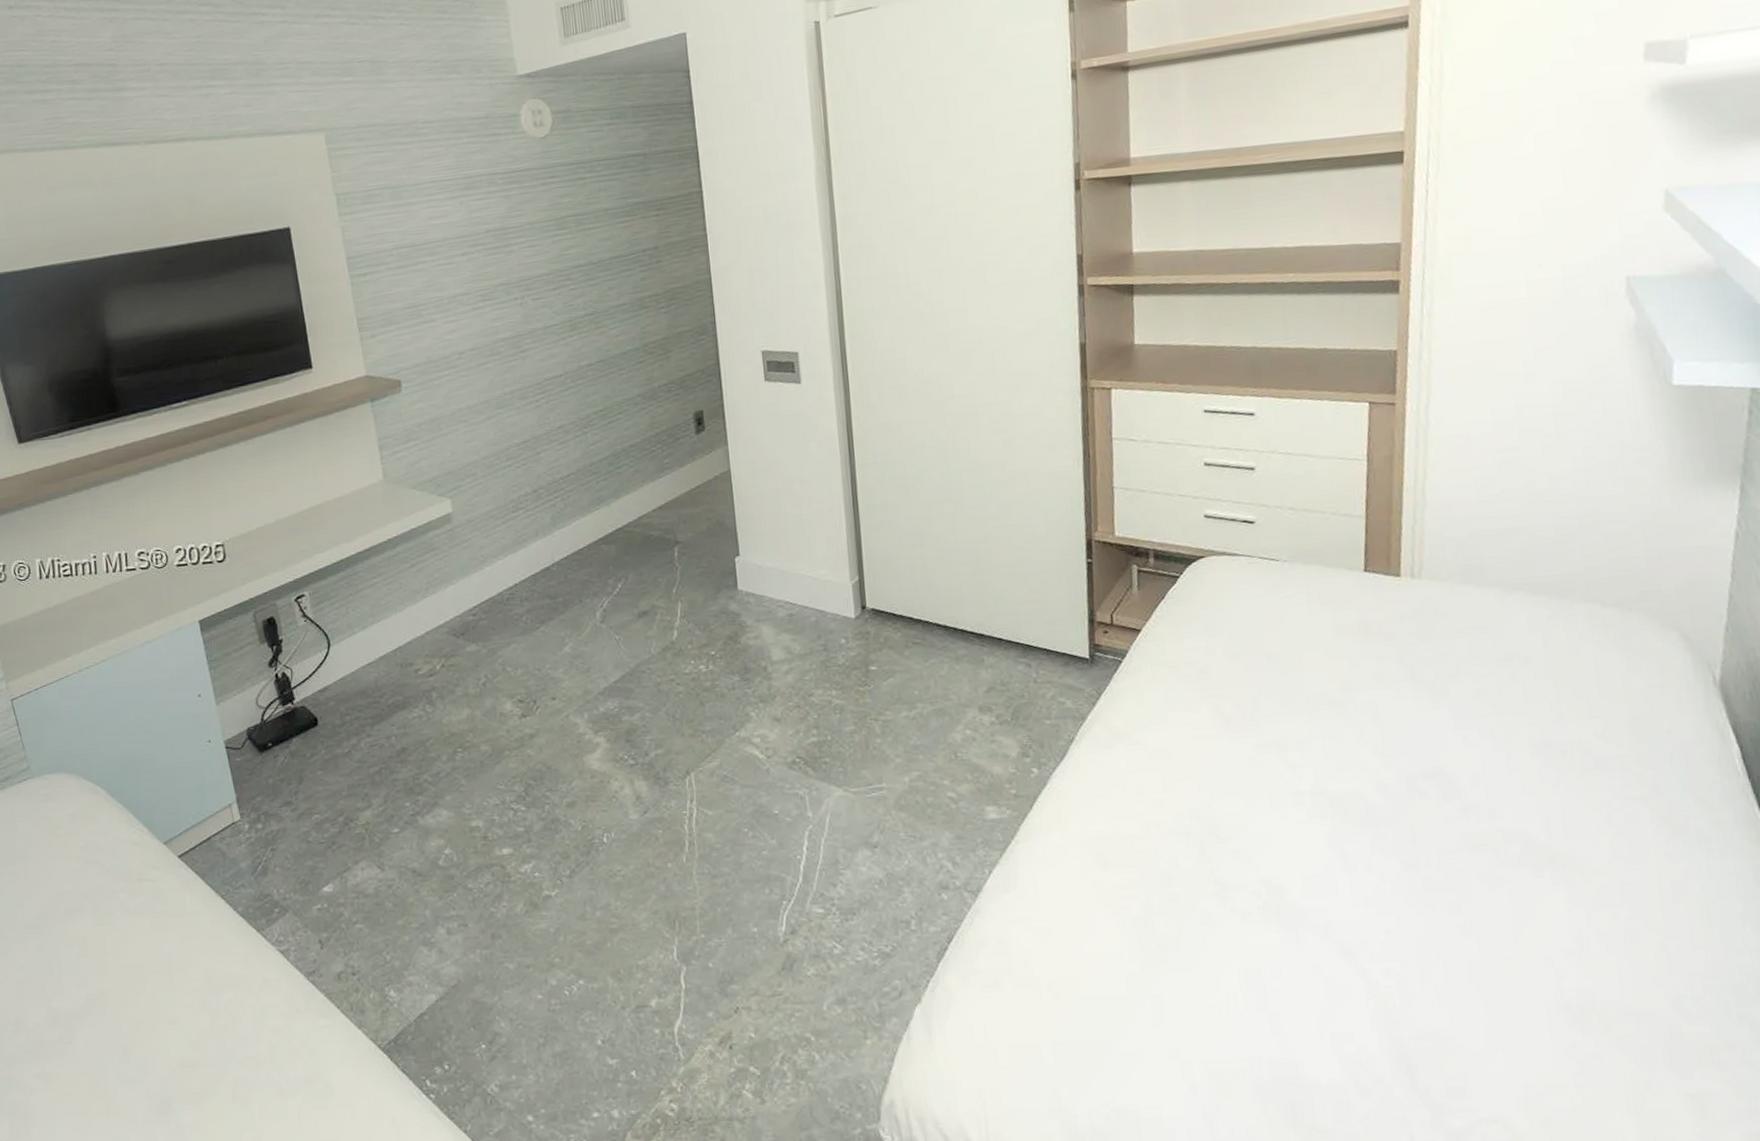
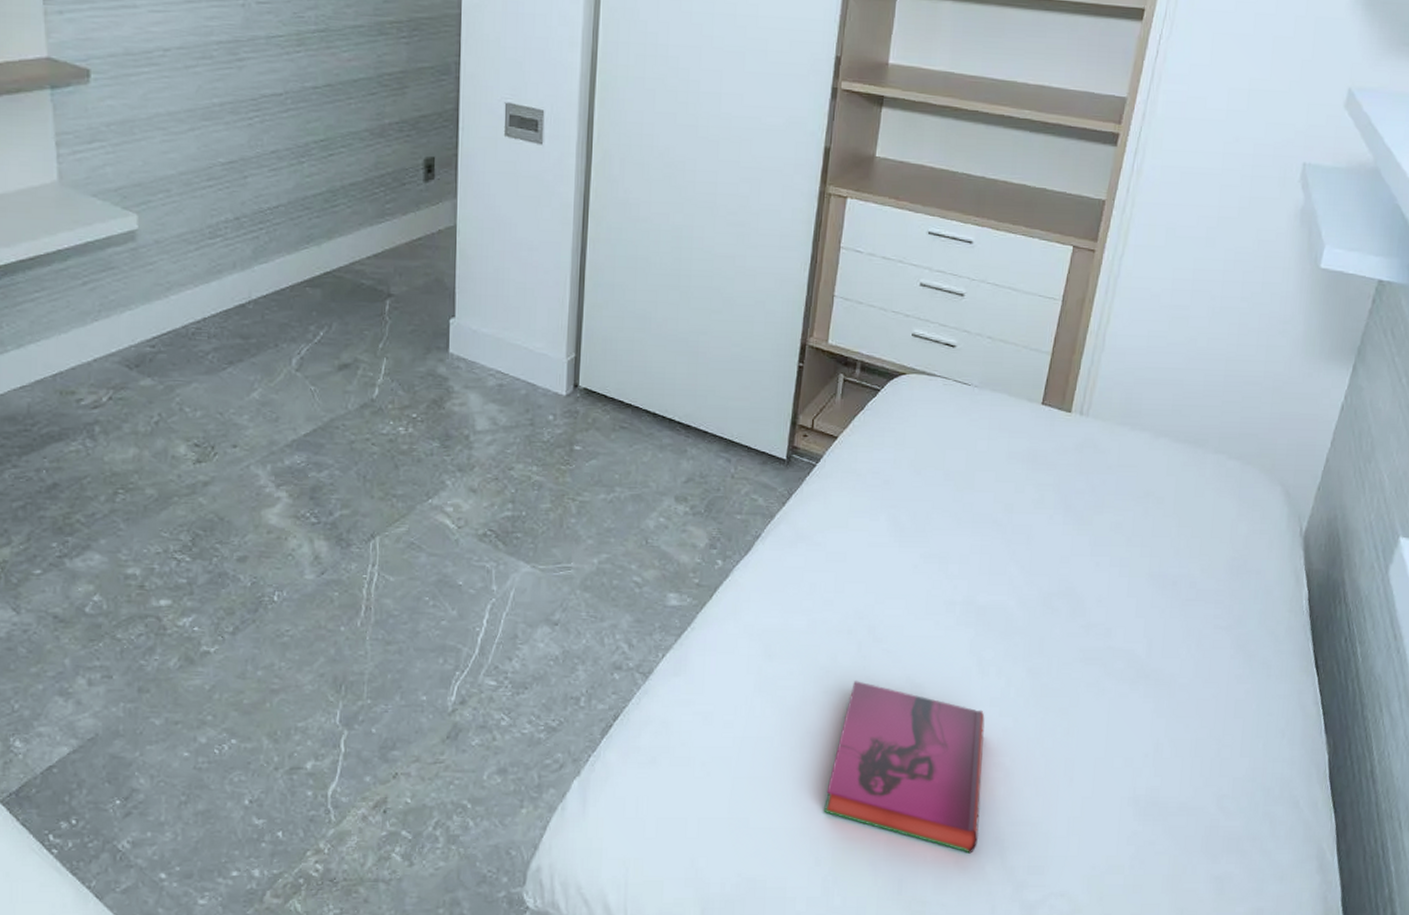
hardback book: none [1190,886,1379,1075] -> present [824,681,985,854]

